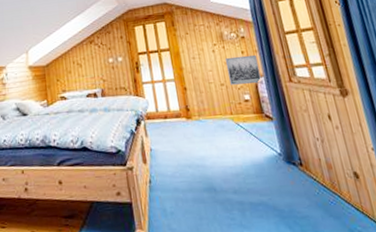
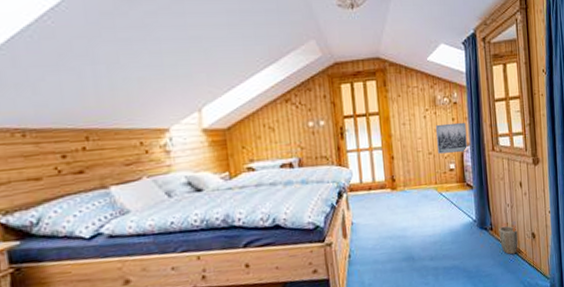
plant pot: none [310,162,338,196] -> present [499,226,518,255]

